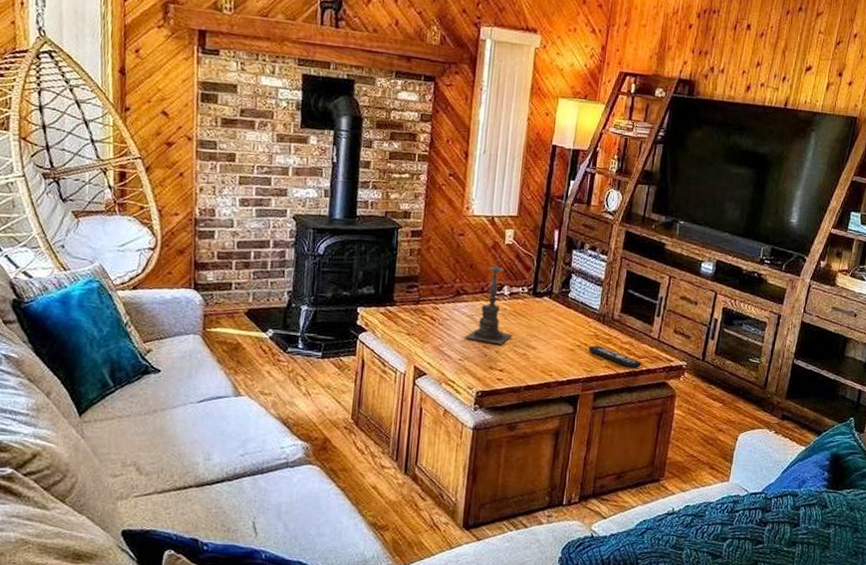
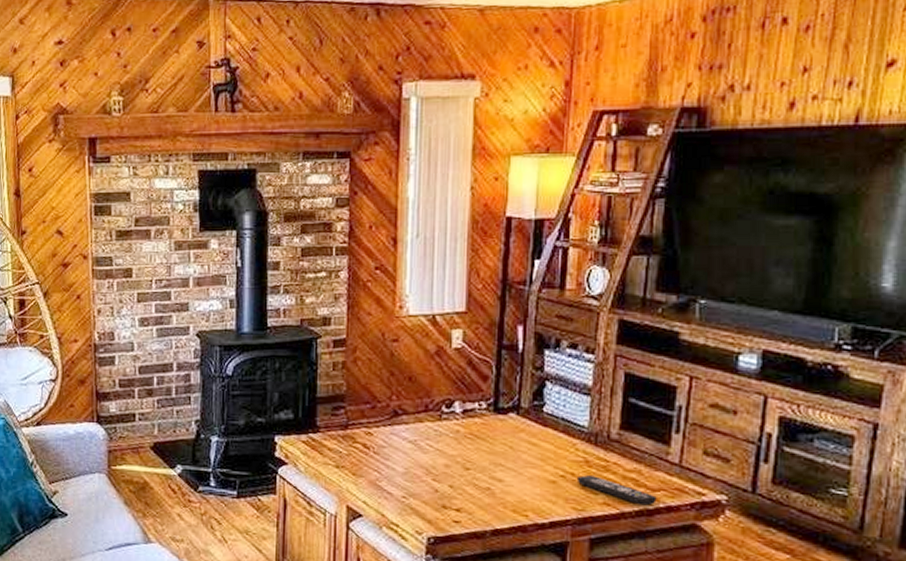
candle holder: present [464,259,512,345] -> none [407,368,470,477]

